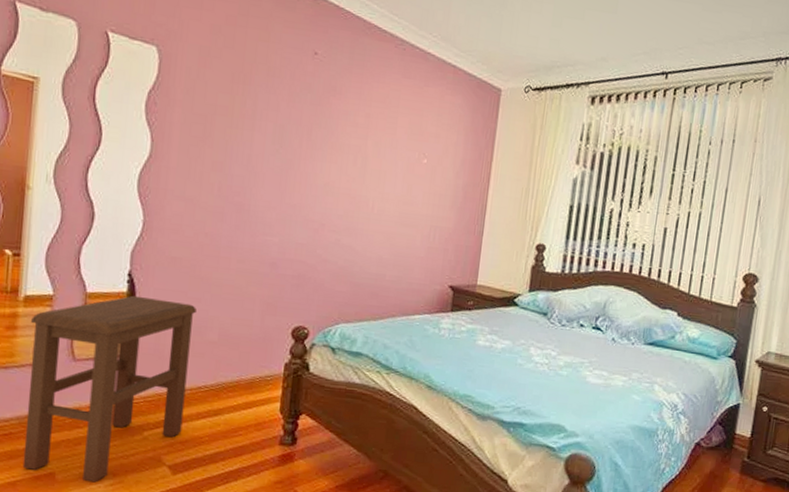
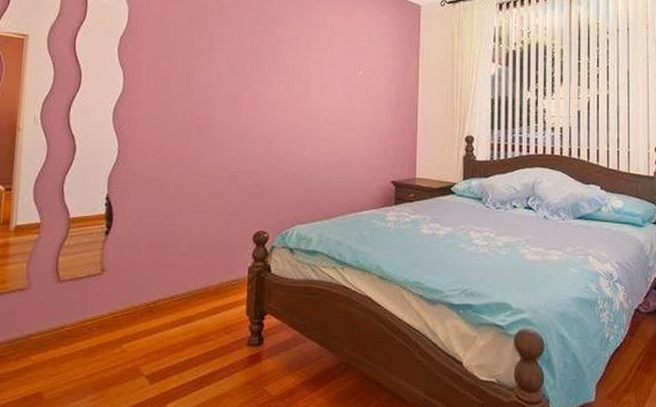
stool: present [22,295,196,483] -> none [12,216,167,399]

